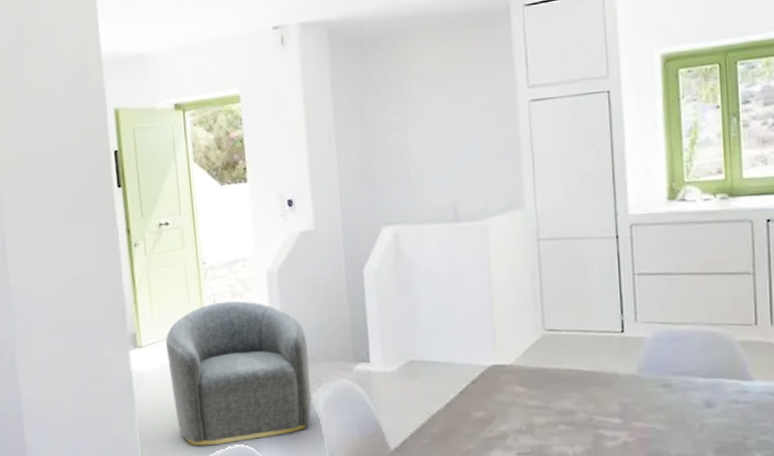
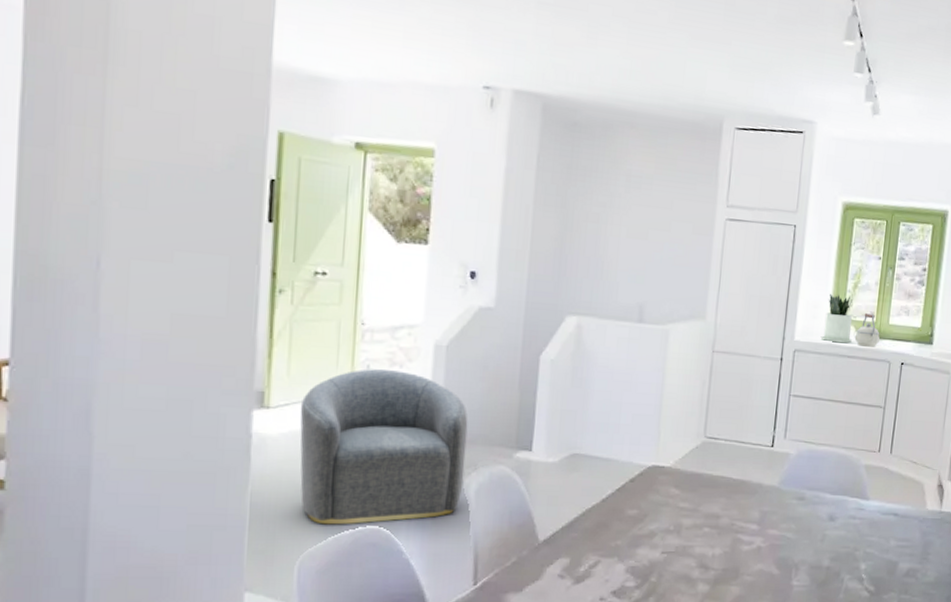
planter: none [659,154,700,210] -> present [820,293,854,344]
kettle: none [701,170,734,210] -> present [854,313,880,348]

